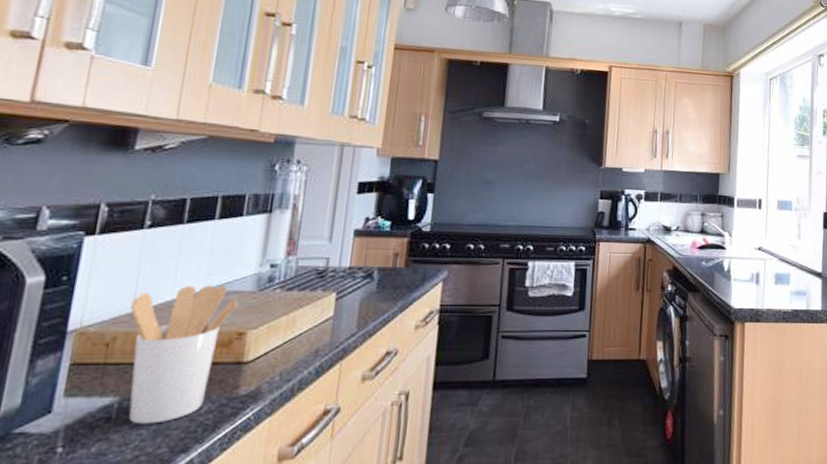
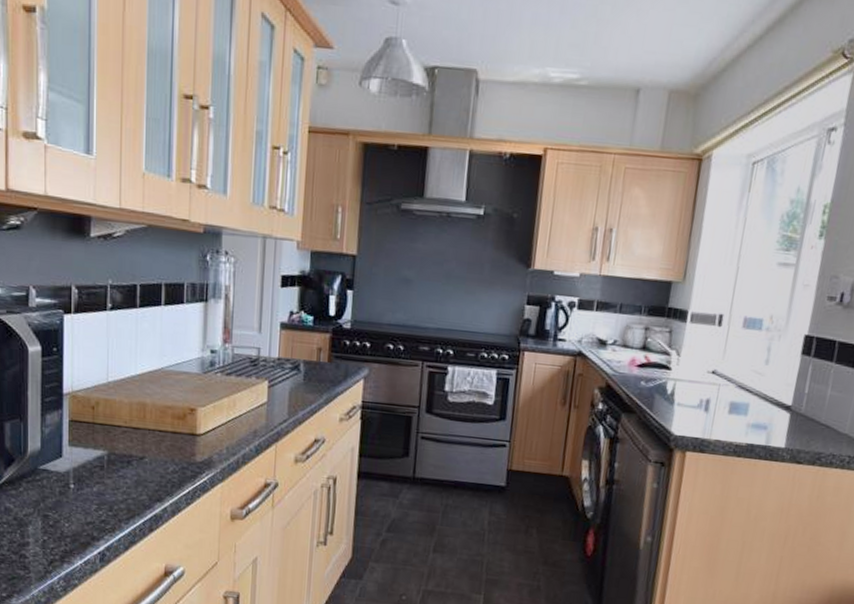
utensil holder: present [129,285,239,424] -> none [106,364,188,476]

